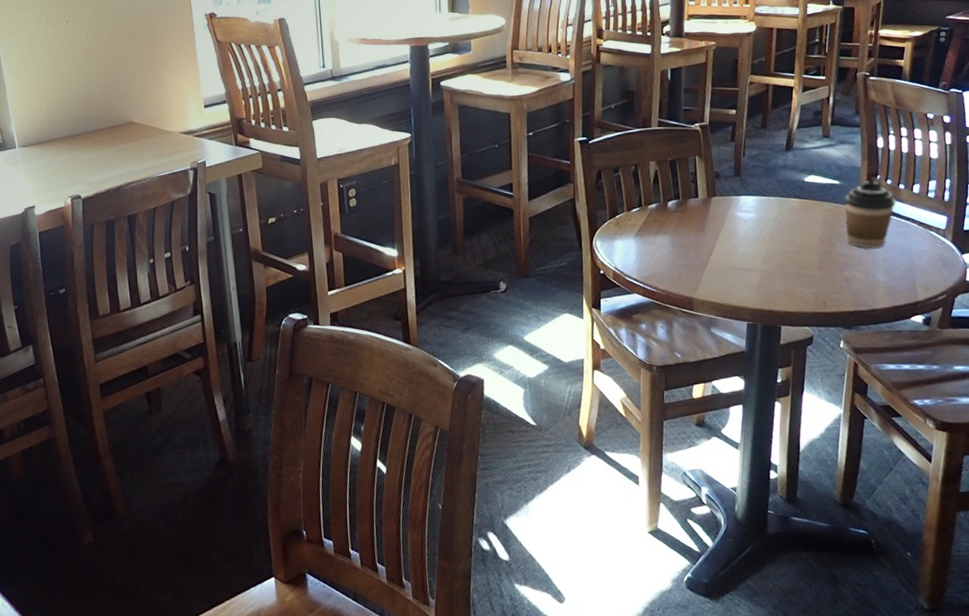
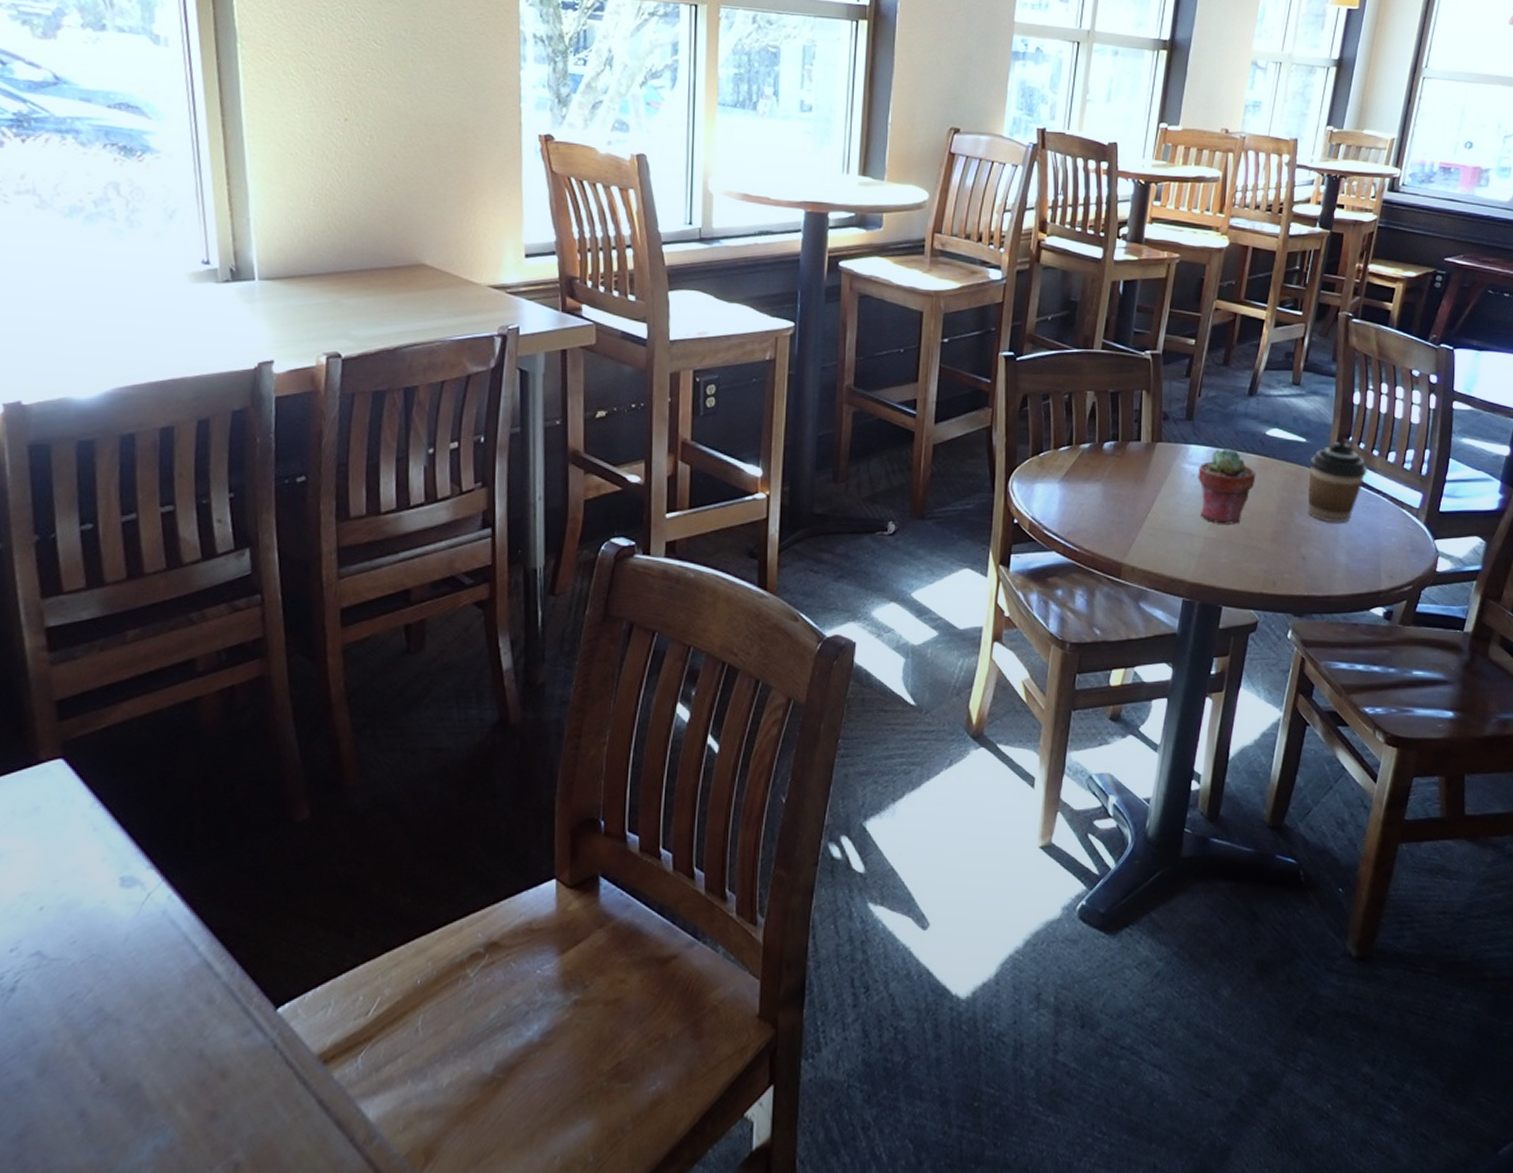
potted succulent: none [749,196,800,259] -> present [1198,448,1256,524]

